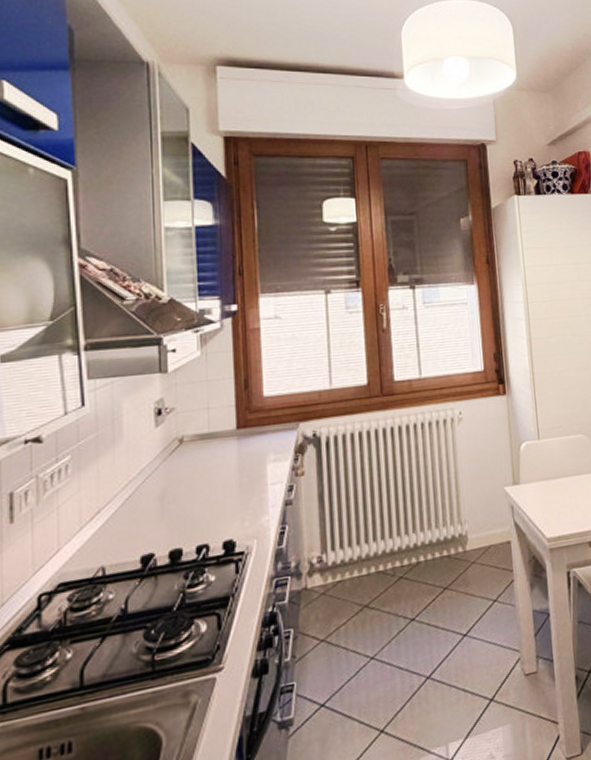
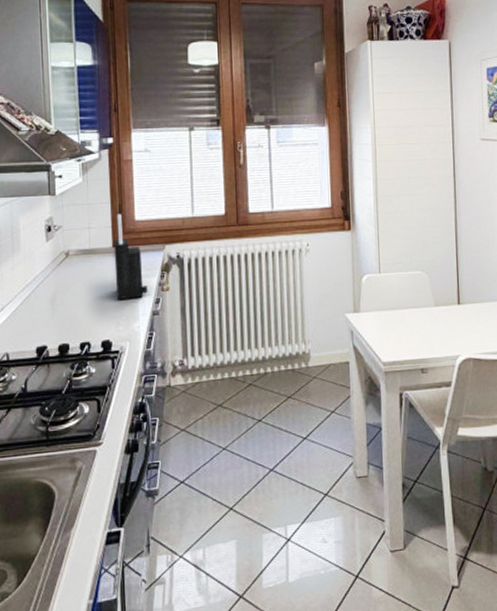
knife block: none [238,390,279,490] -> present [113,213,148,299]

